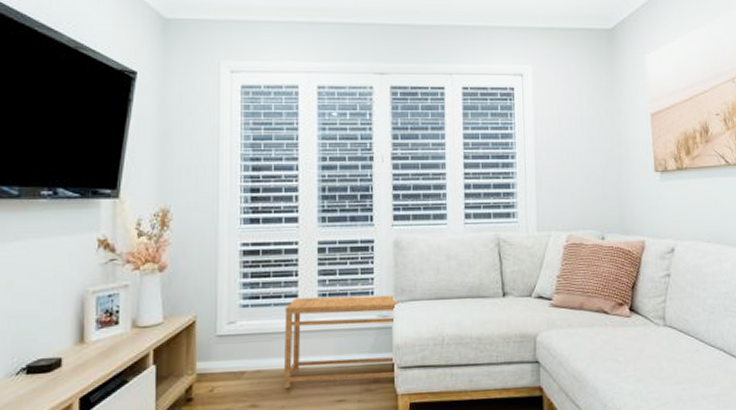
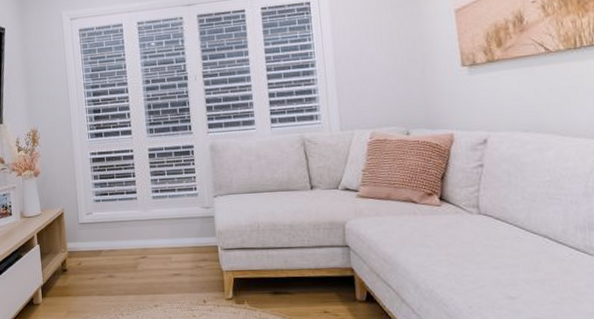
side table: present [283,295,399,388] -> none [127,190,221,264]

